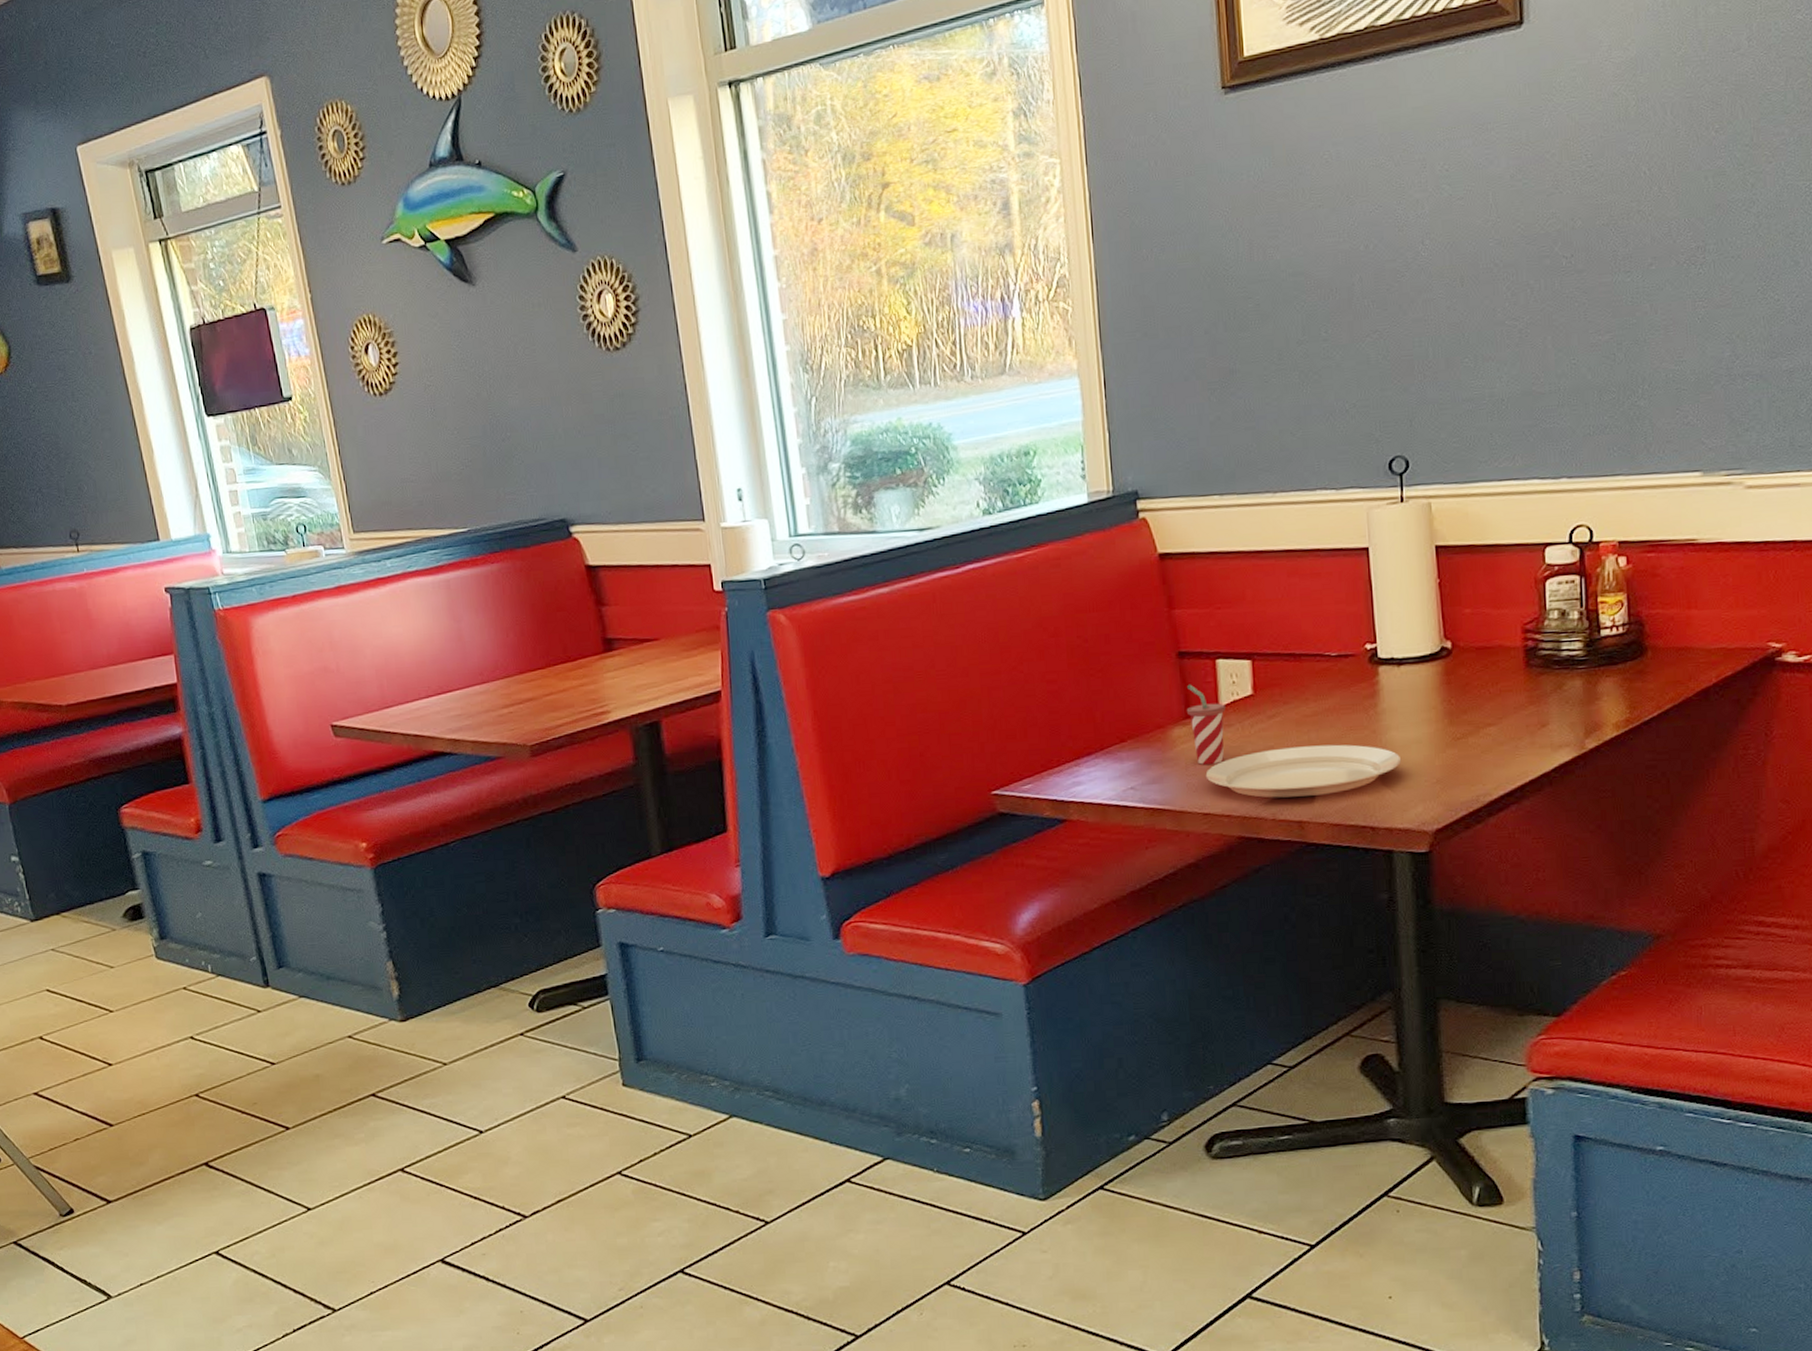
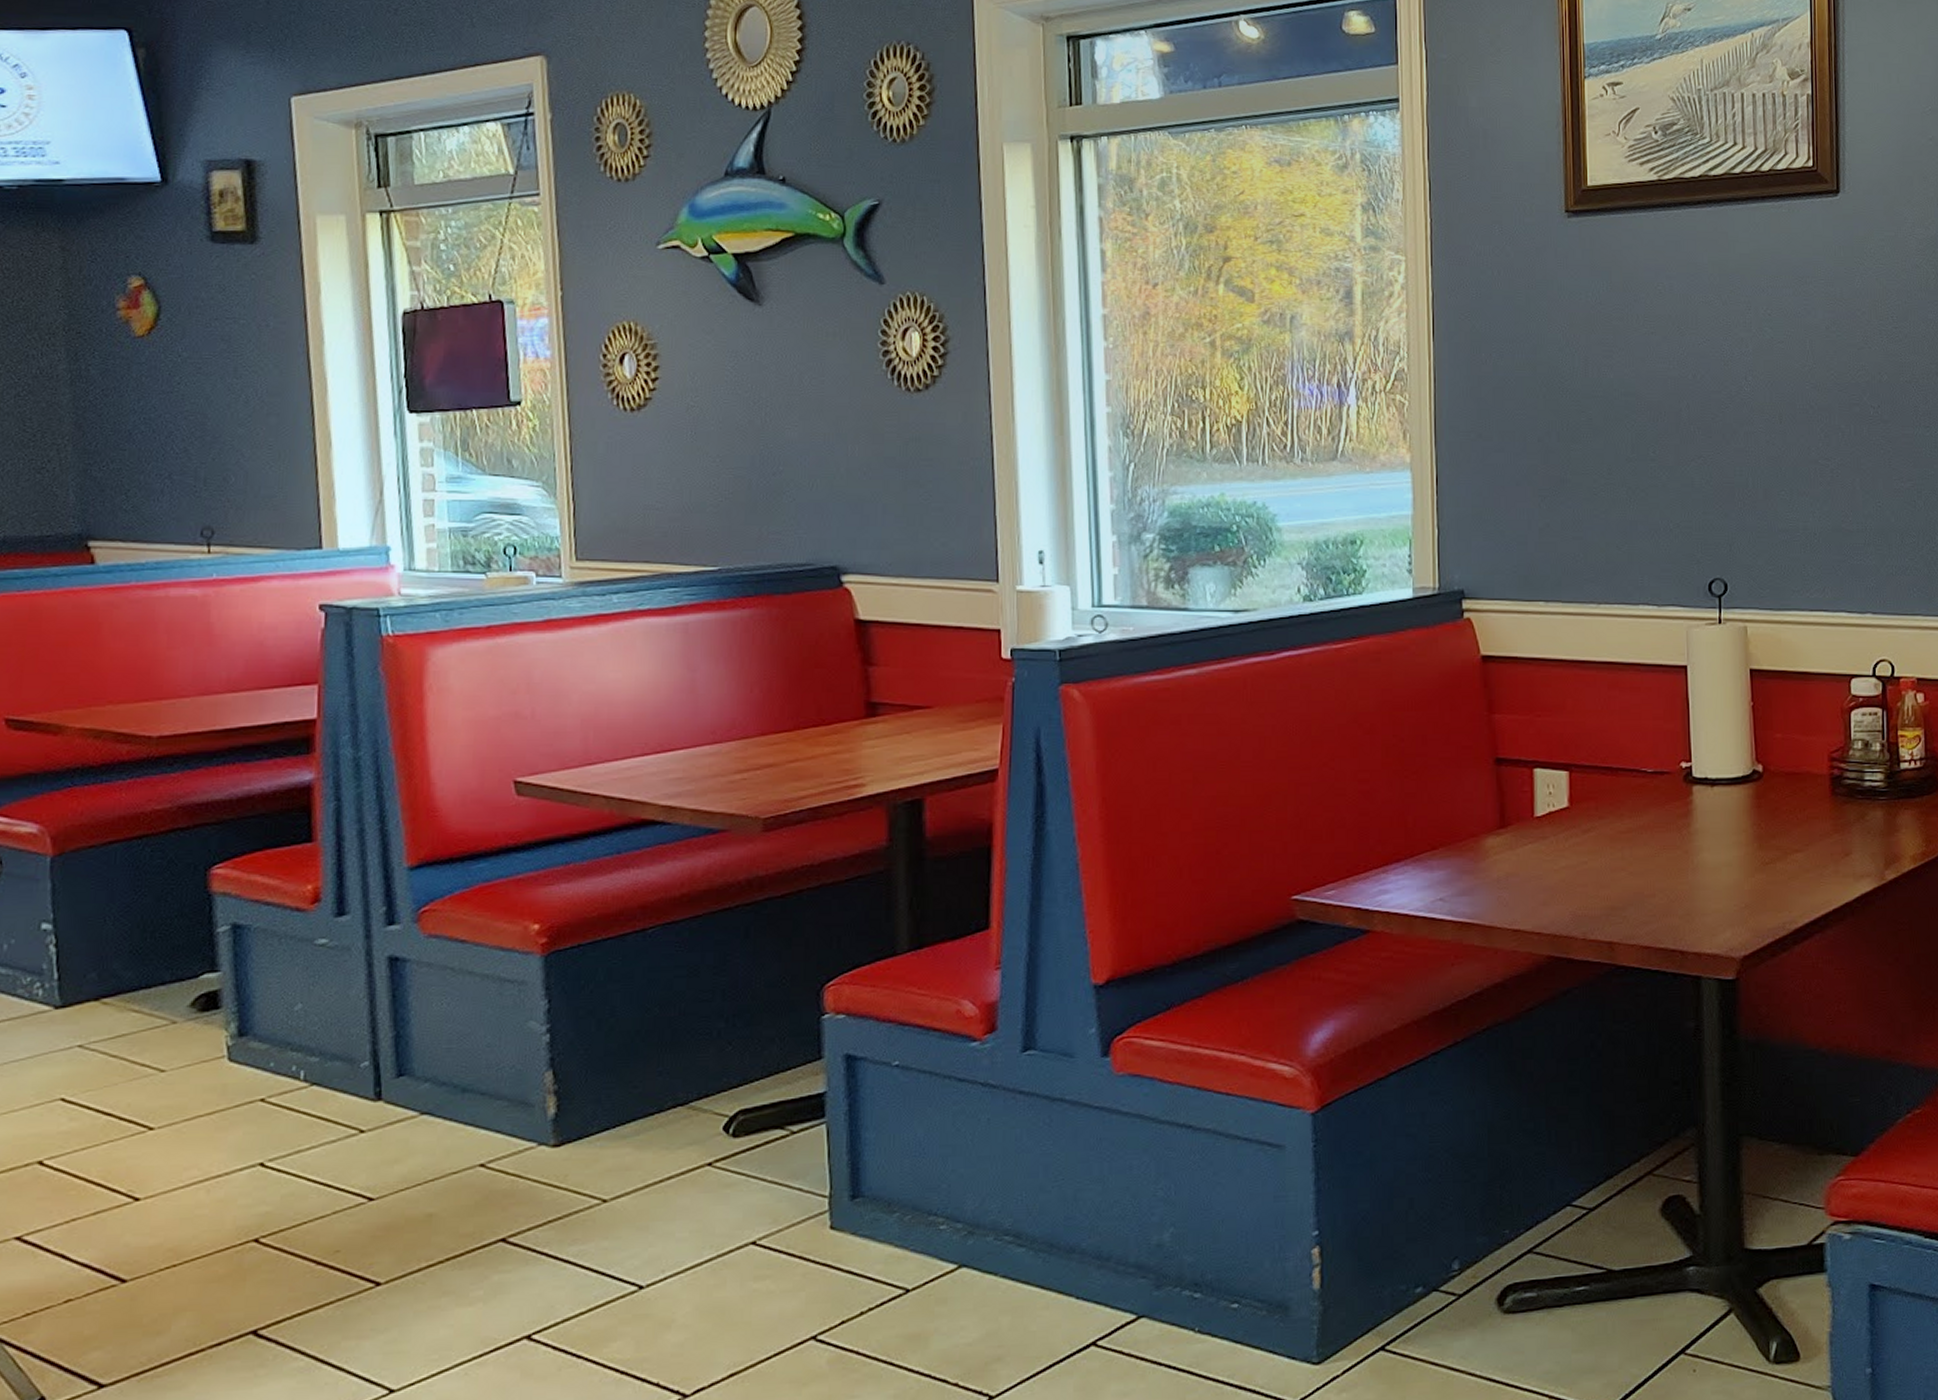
beverage cup: present [1186,684,1225,765] -> none [1501,792,1541,878]
plate: present [1205,744,1402,798] -> none [1517,863,1712,917]

